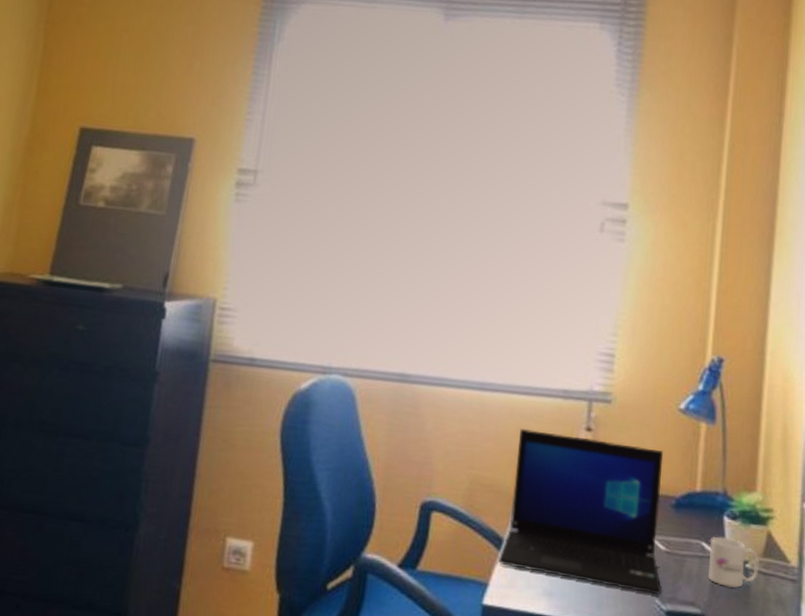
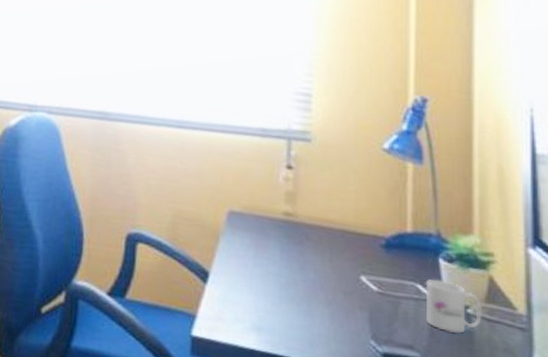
laptop: present [499,428,664,595] -> none [205,165,377,337]

